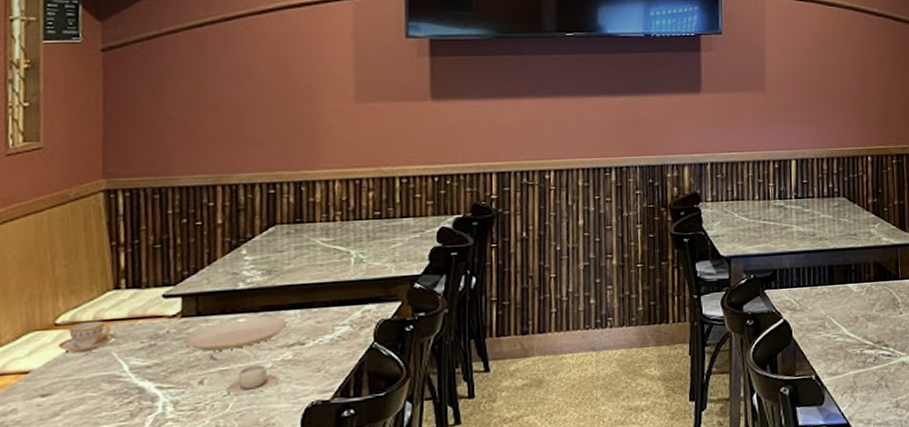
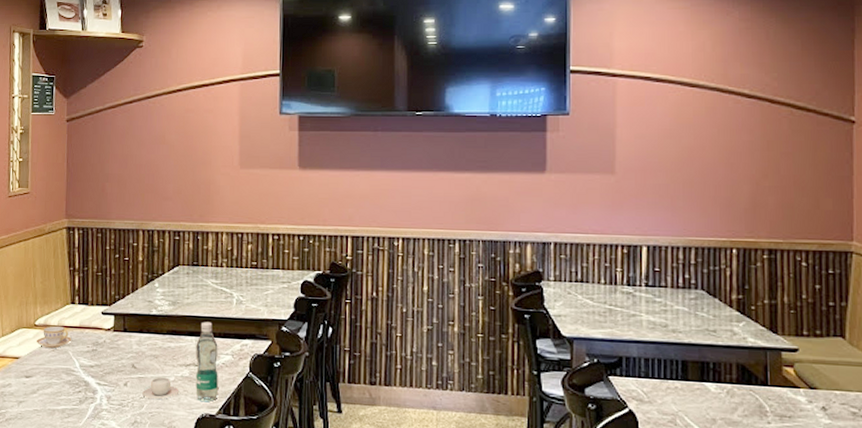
plate: present [184,316,288,351] -> none [115,337,186,362]
bottle: none [301,289,333,387] -> present [195,321,218,403]

